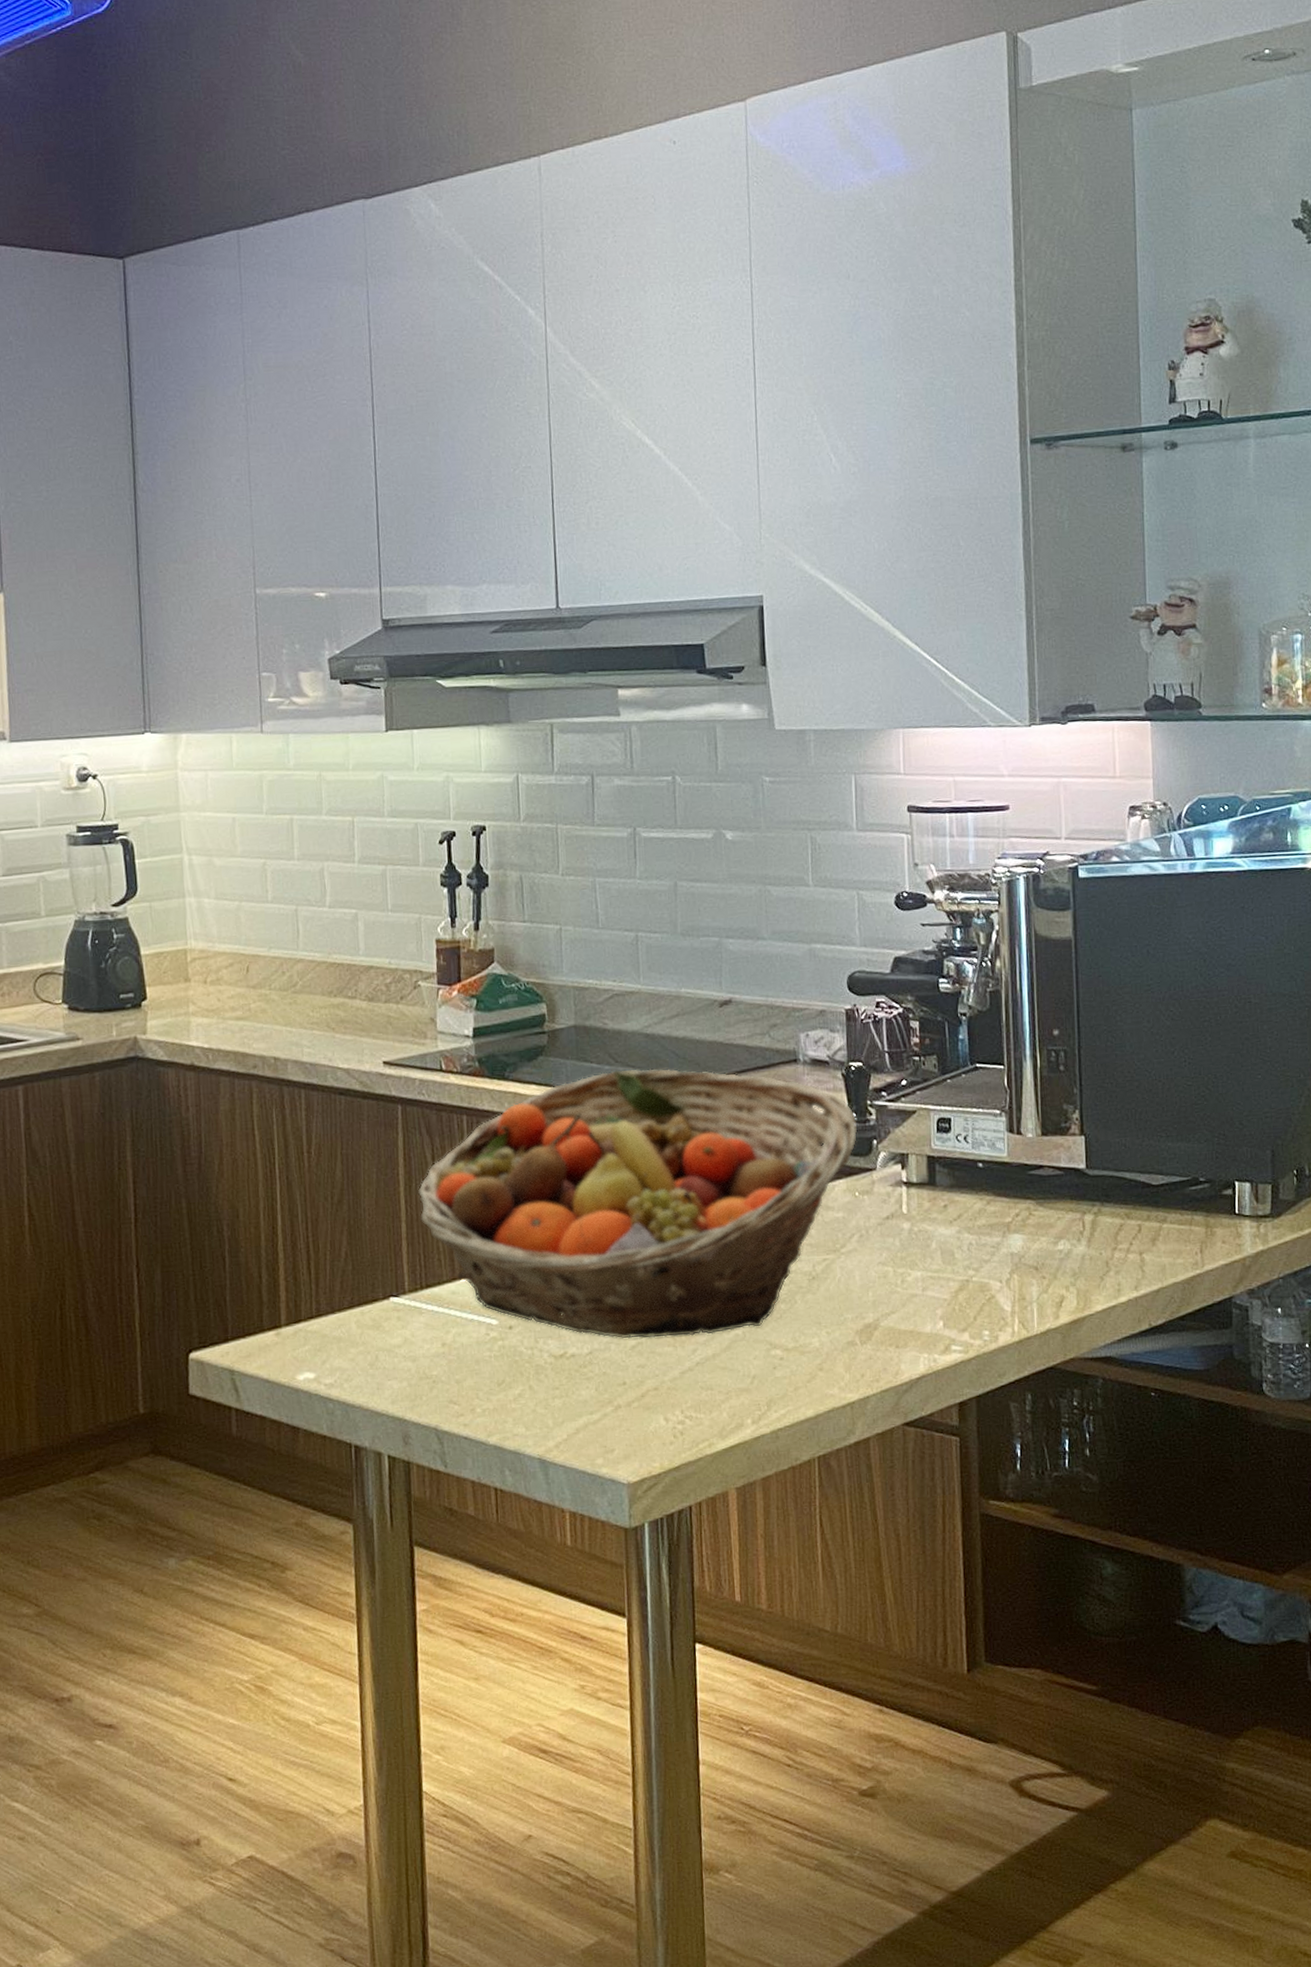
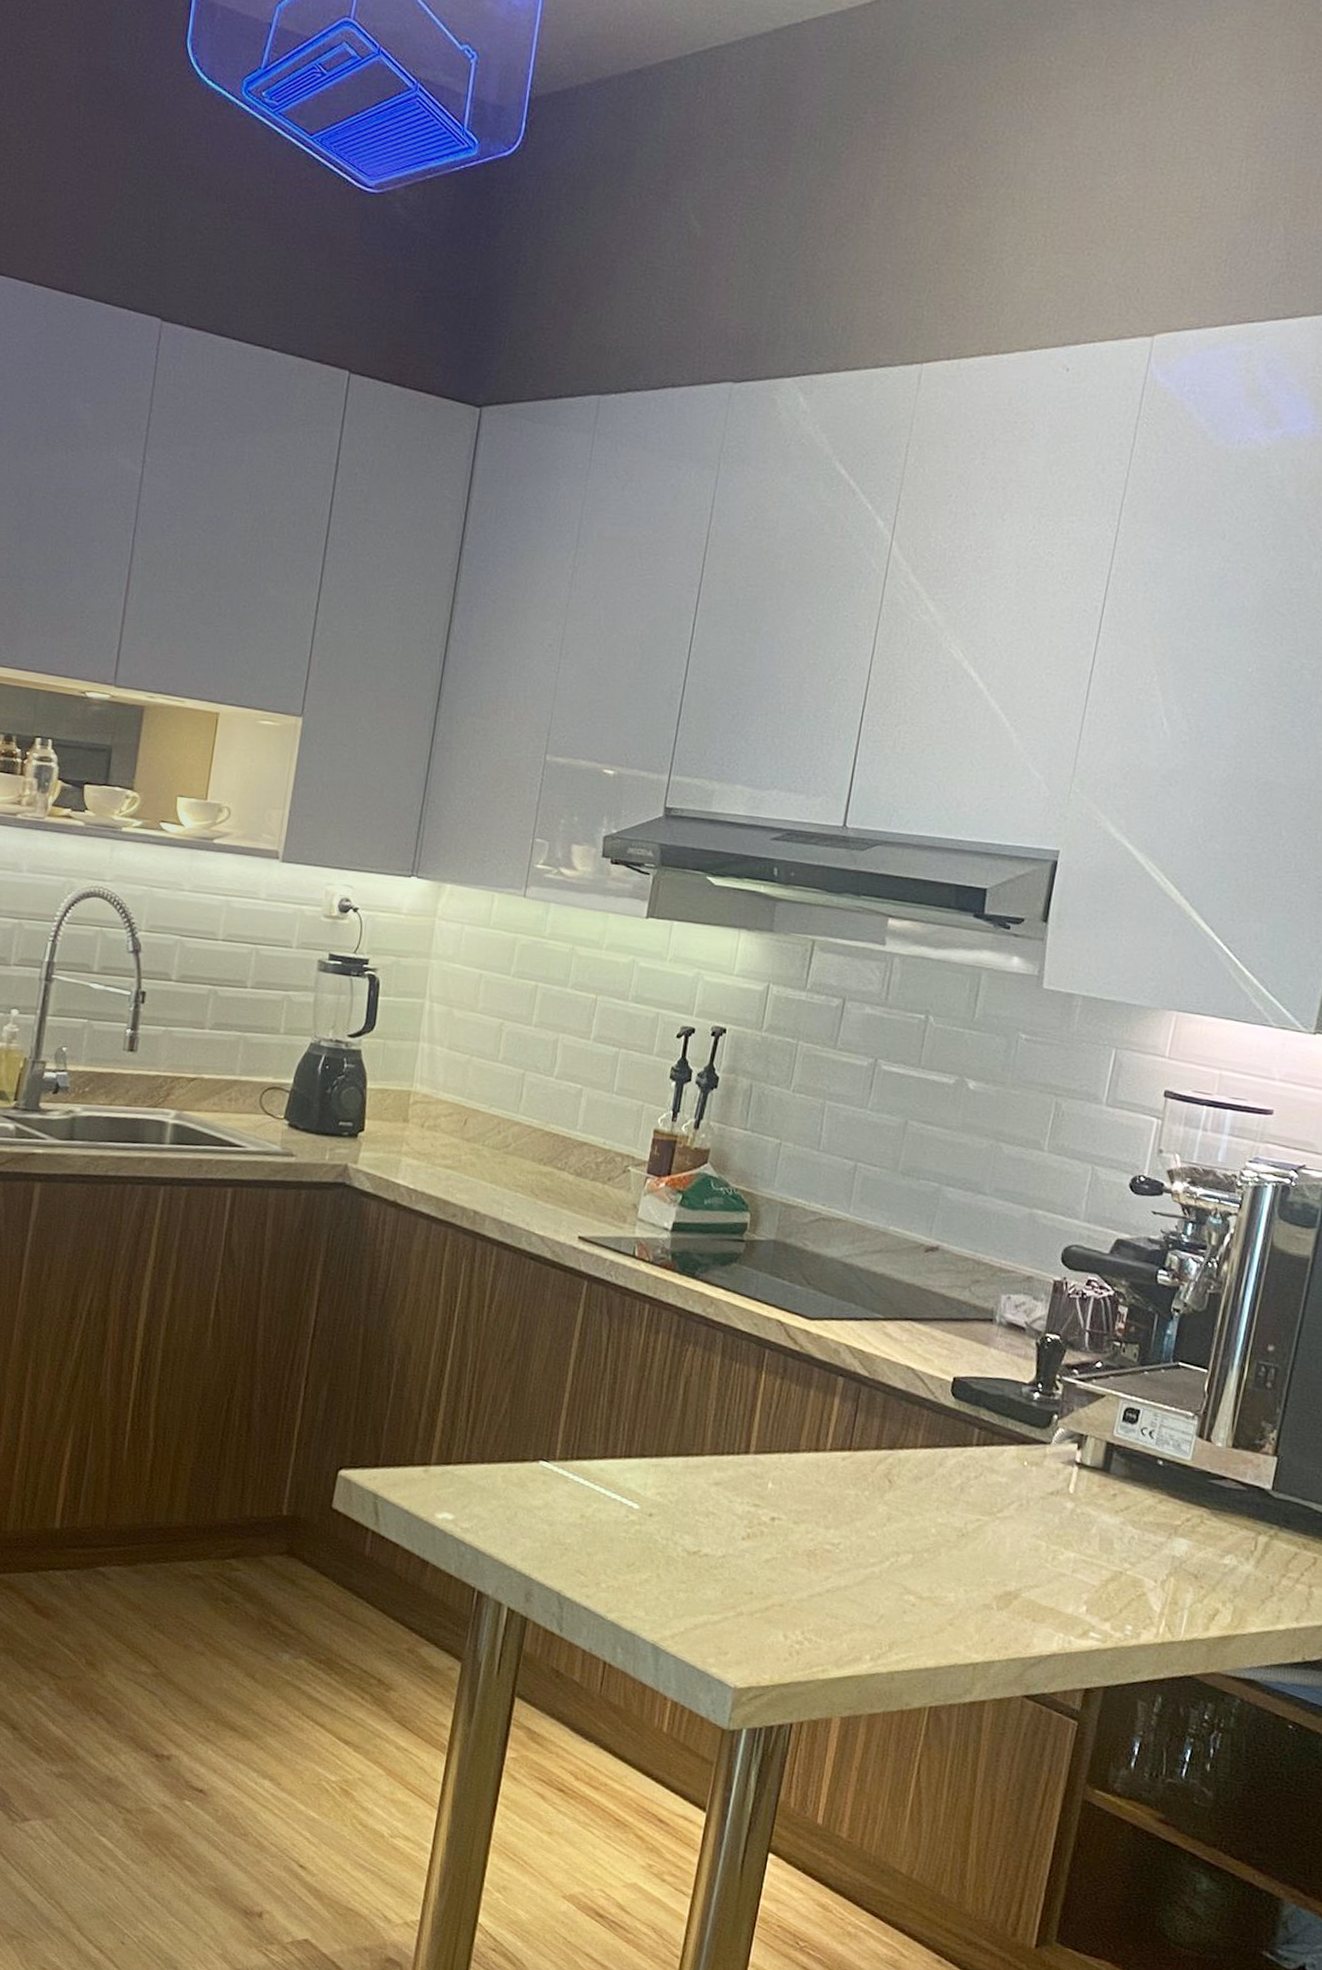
fruit basket: present [418,1068,858,1339] -> none [583,1291,1042,1569]

